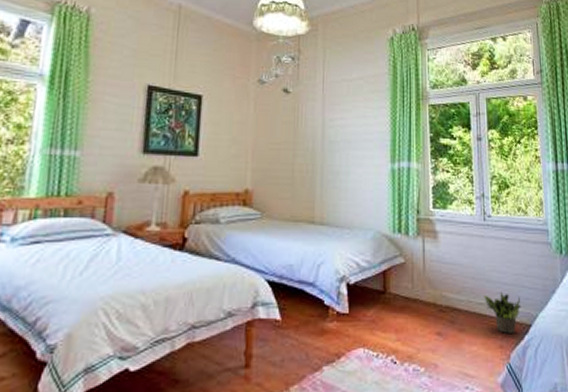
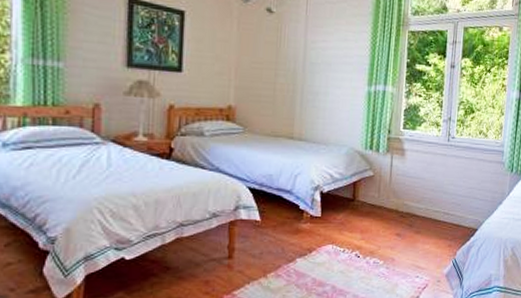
potted plant: present [484,291,522,335] -> none [440,201,471,237]

